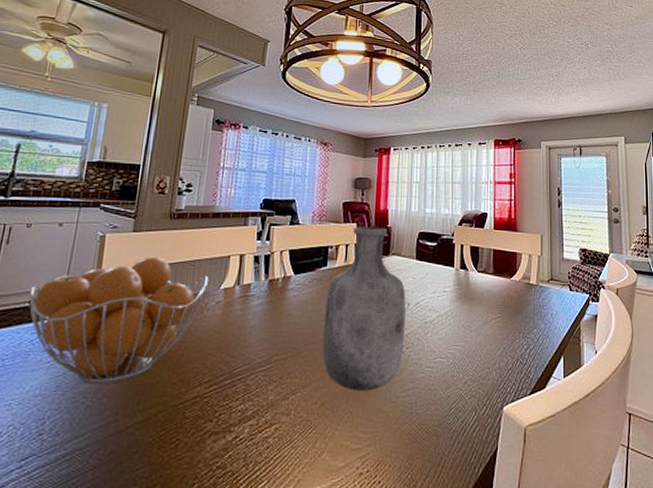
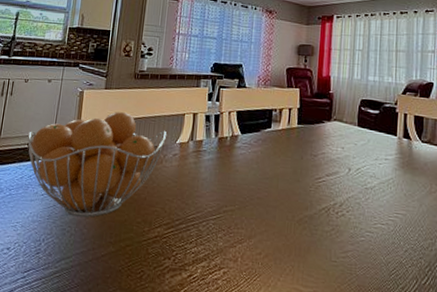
vase: present [322,226,406,391] -> none [266,91,347,248]

